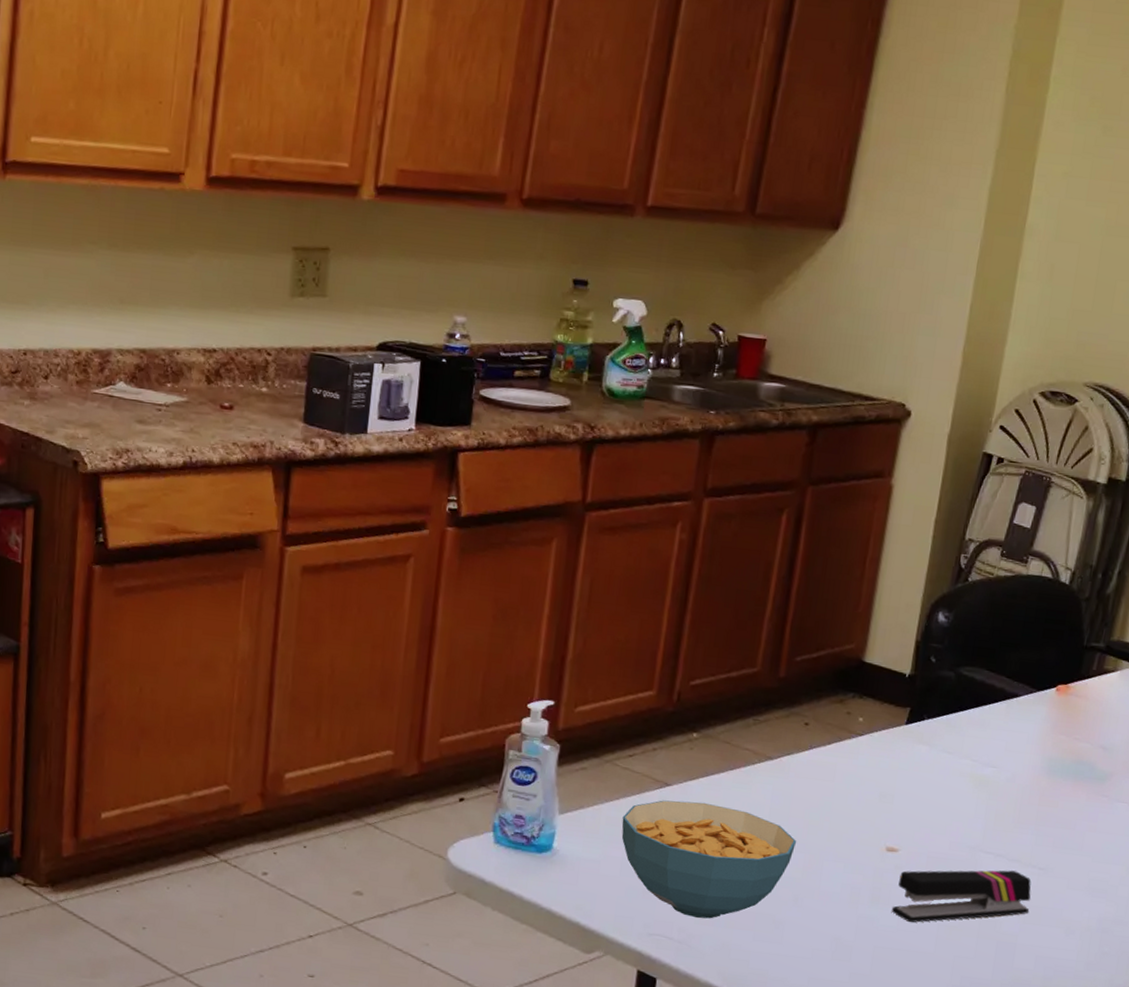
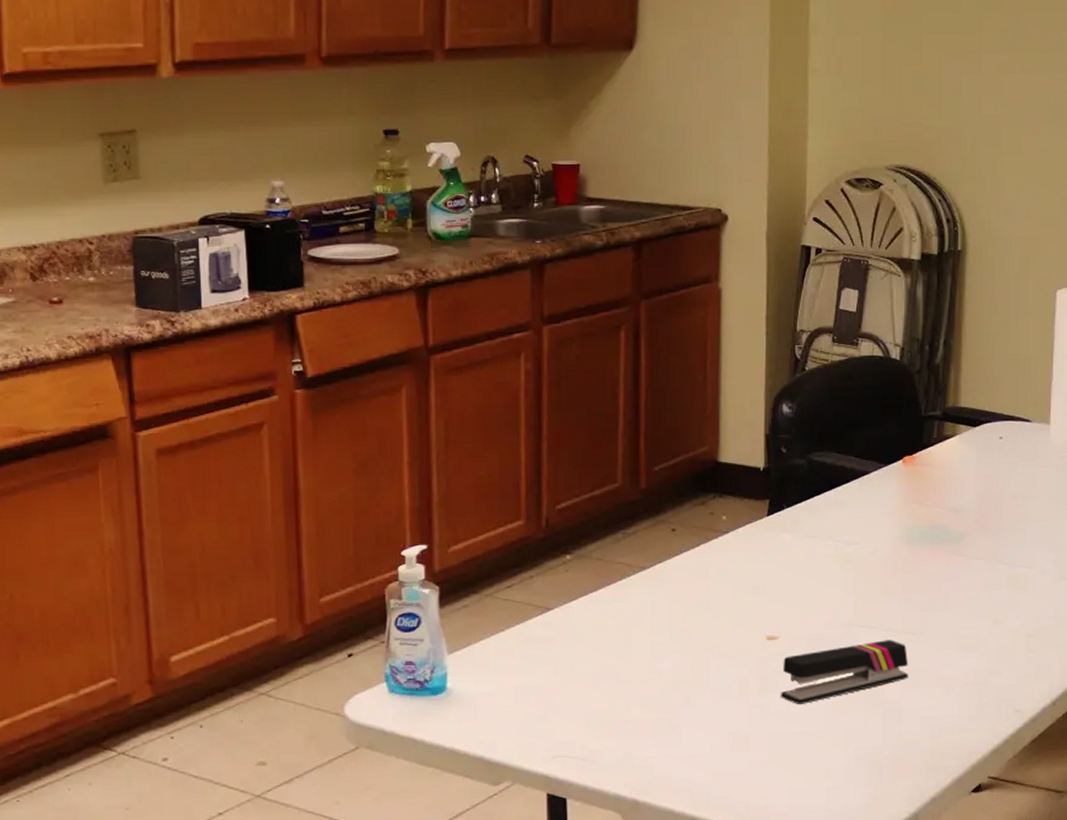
cereal bowl: present [621,800,797,919] -> none [510,621,681,734]

